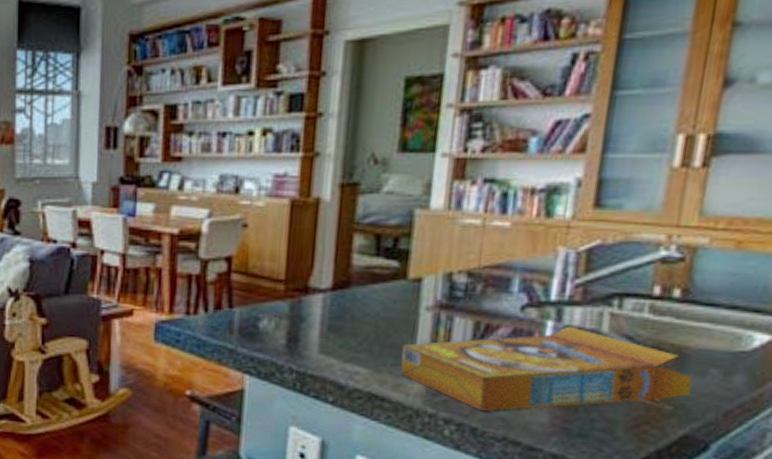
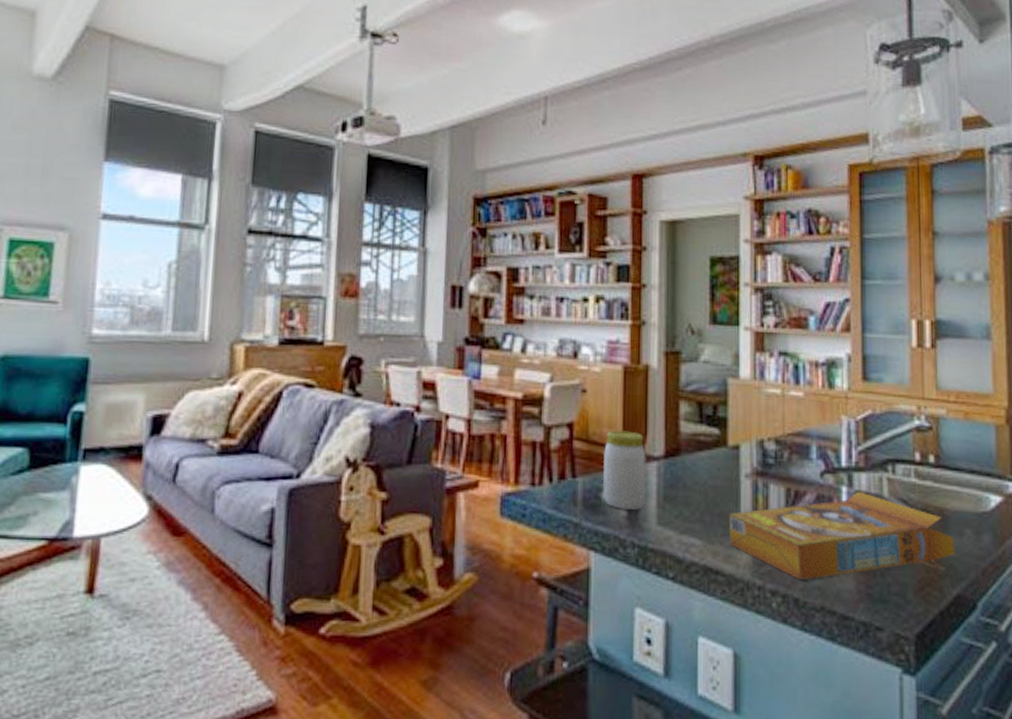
jar: none [261,263,311,339] -> present [603,430,646,510]

